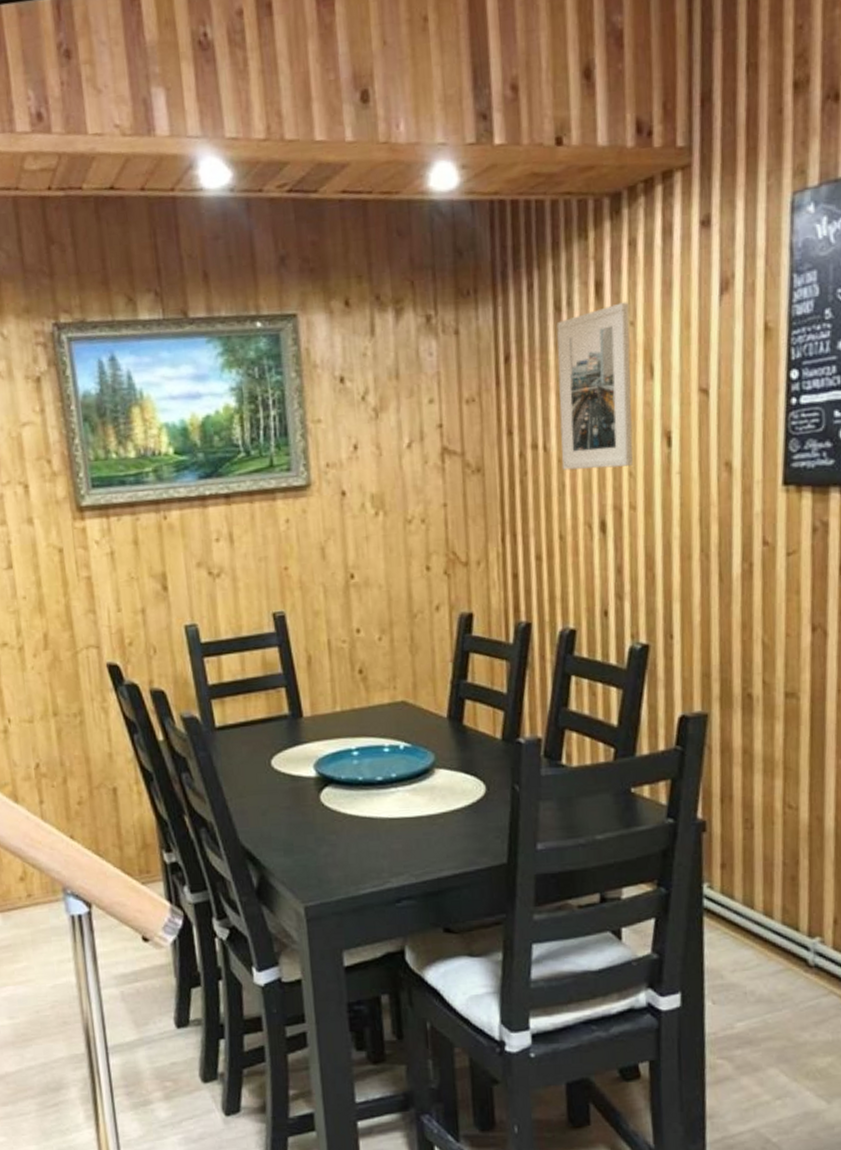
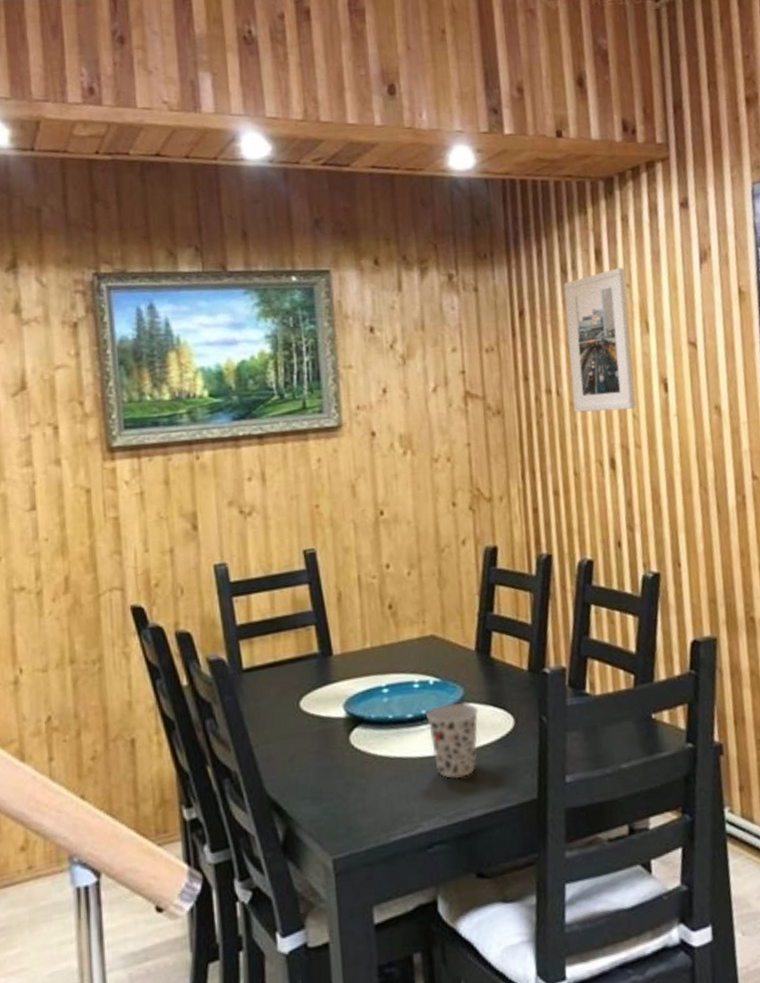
cup: none [395,767,450,840] -> present [425,702,479,778]

